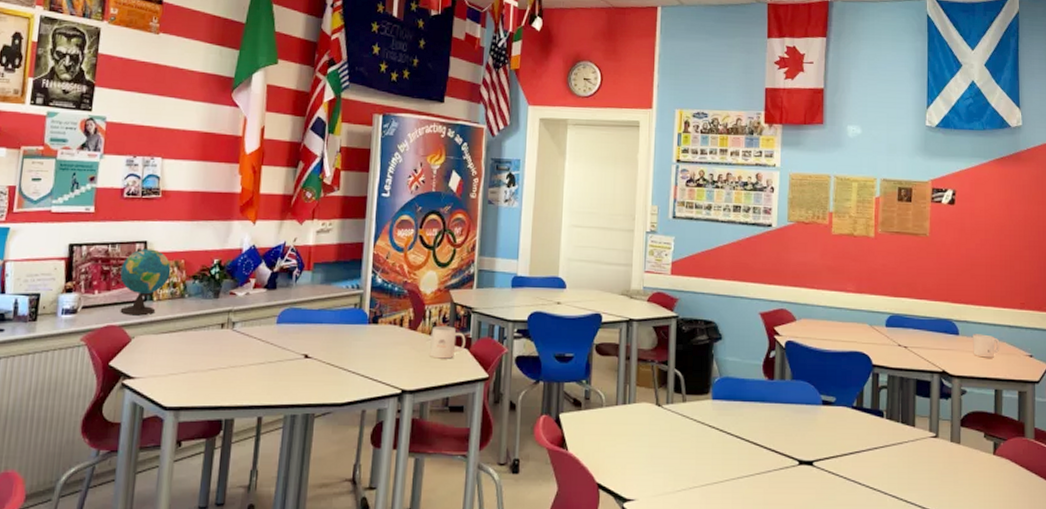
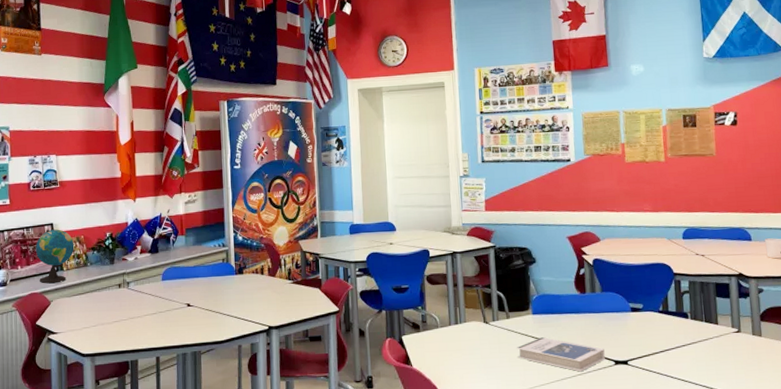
mug: present [430,325,466,359] -> none [287,270,317,299]
hardback book: none [689,427,789,471] -> present [516,337,605,372]

